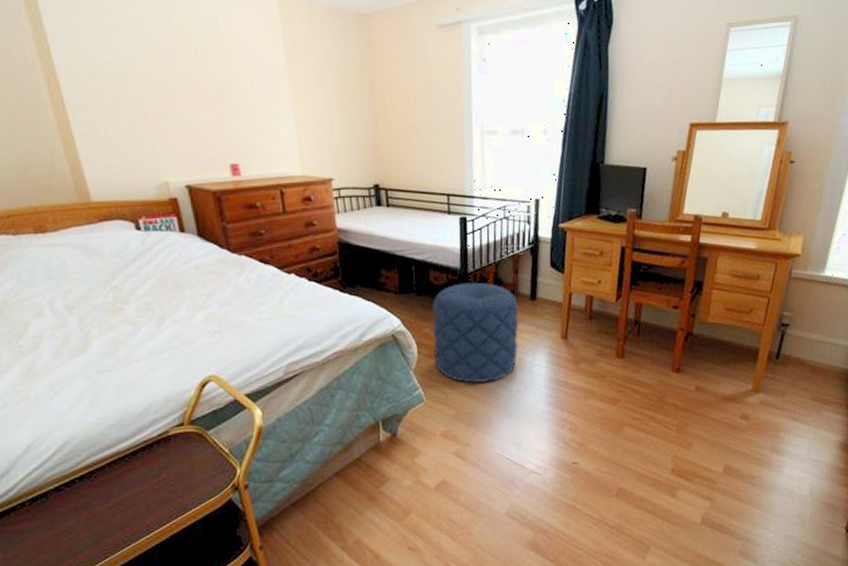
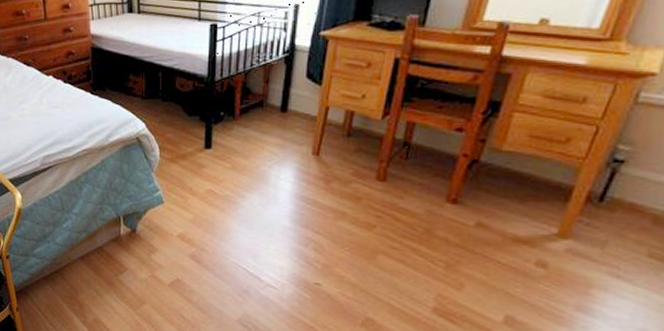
pouf: present [432,282,519,383] -> none [174,91,266,191]

